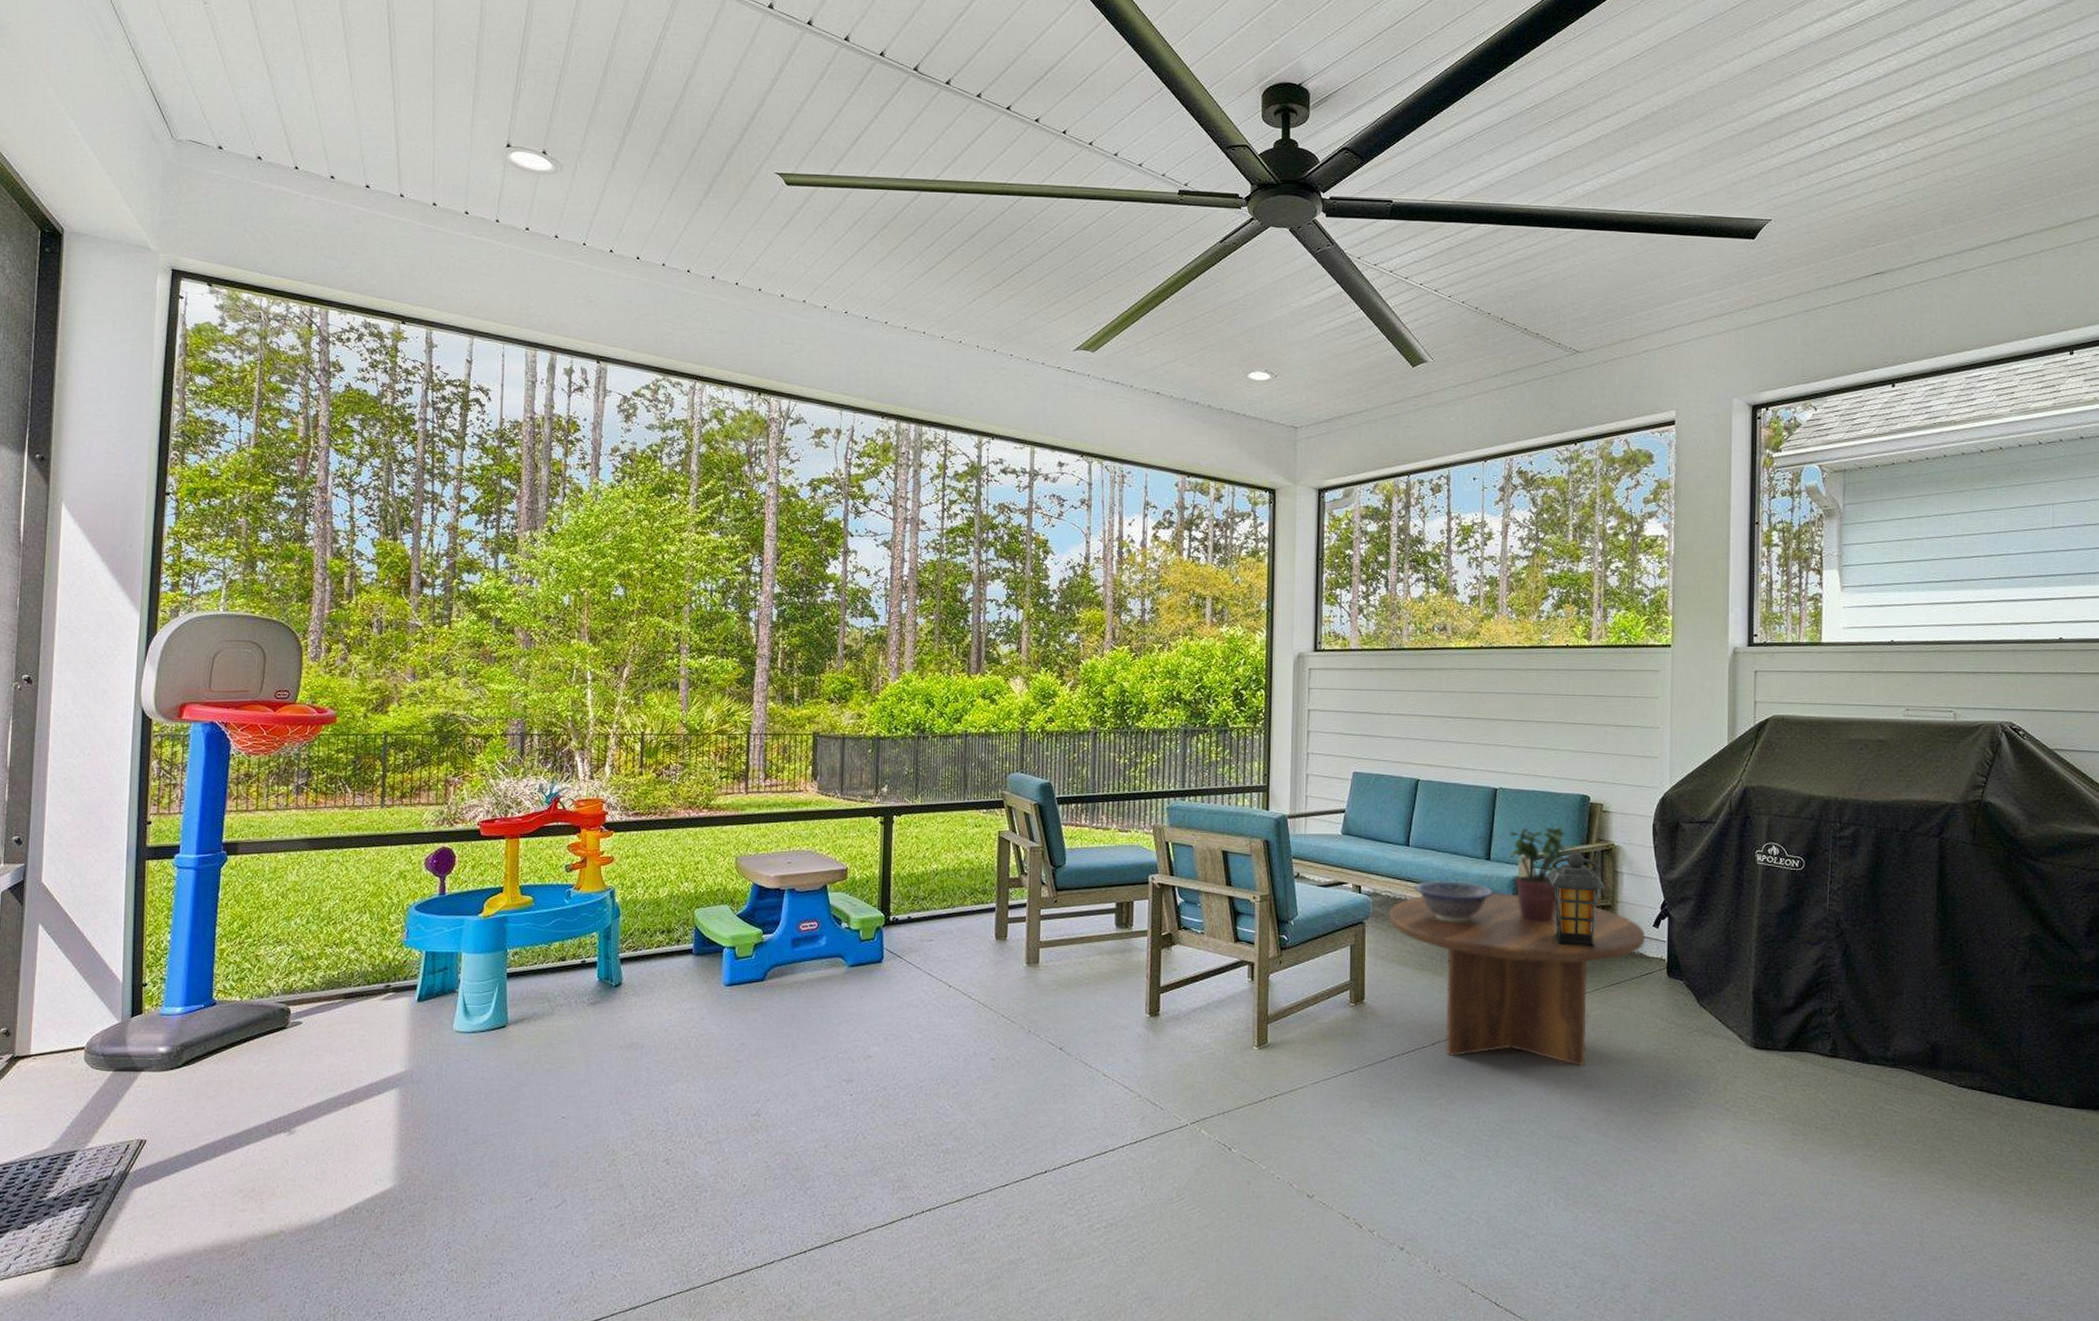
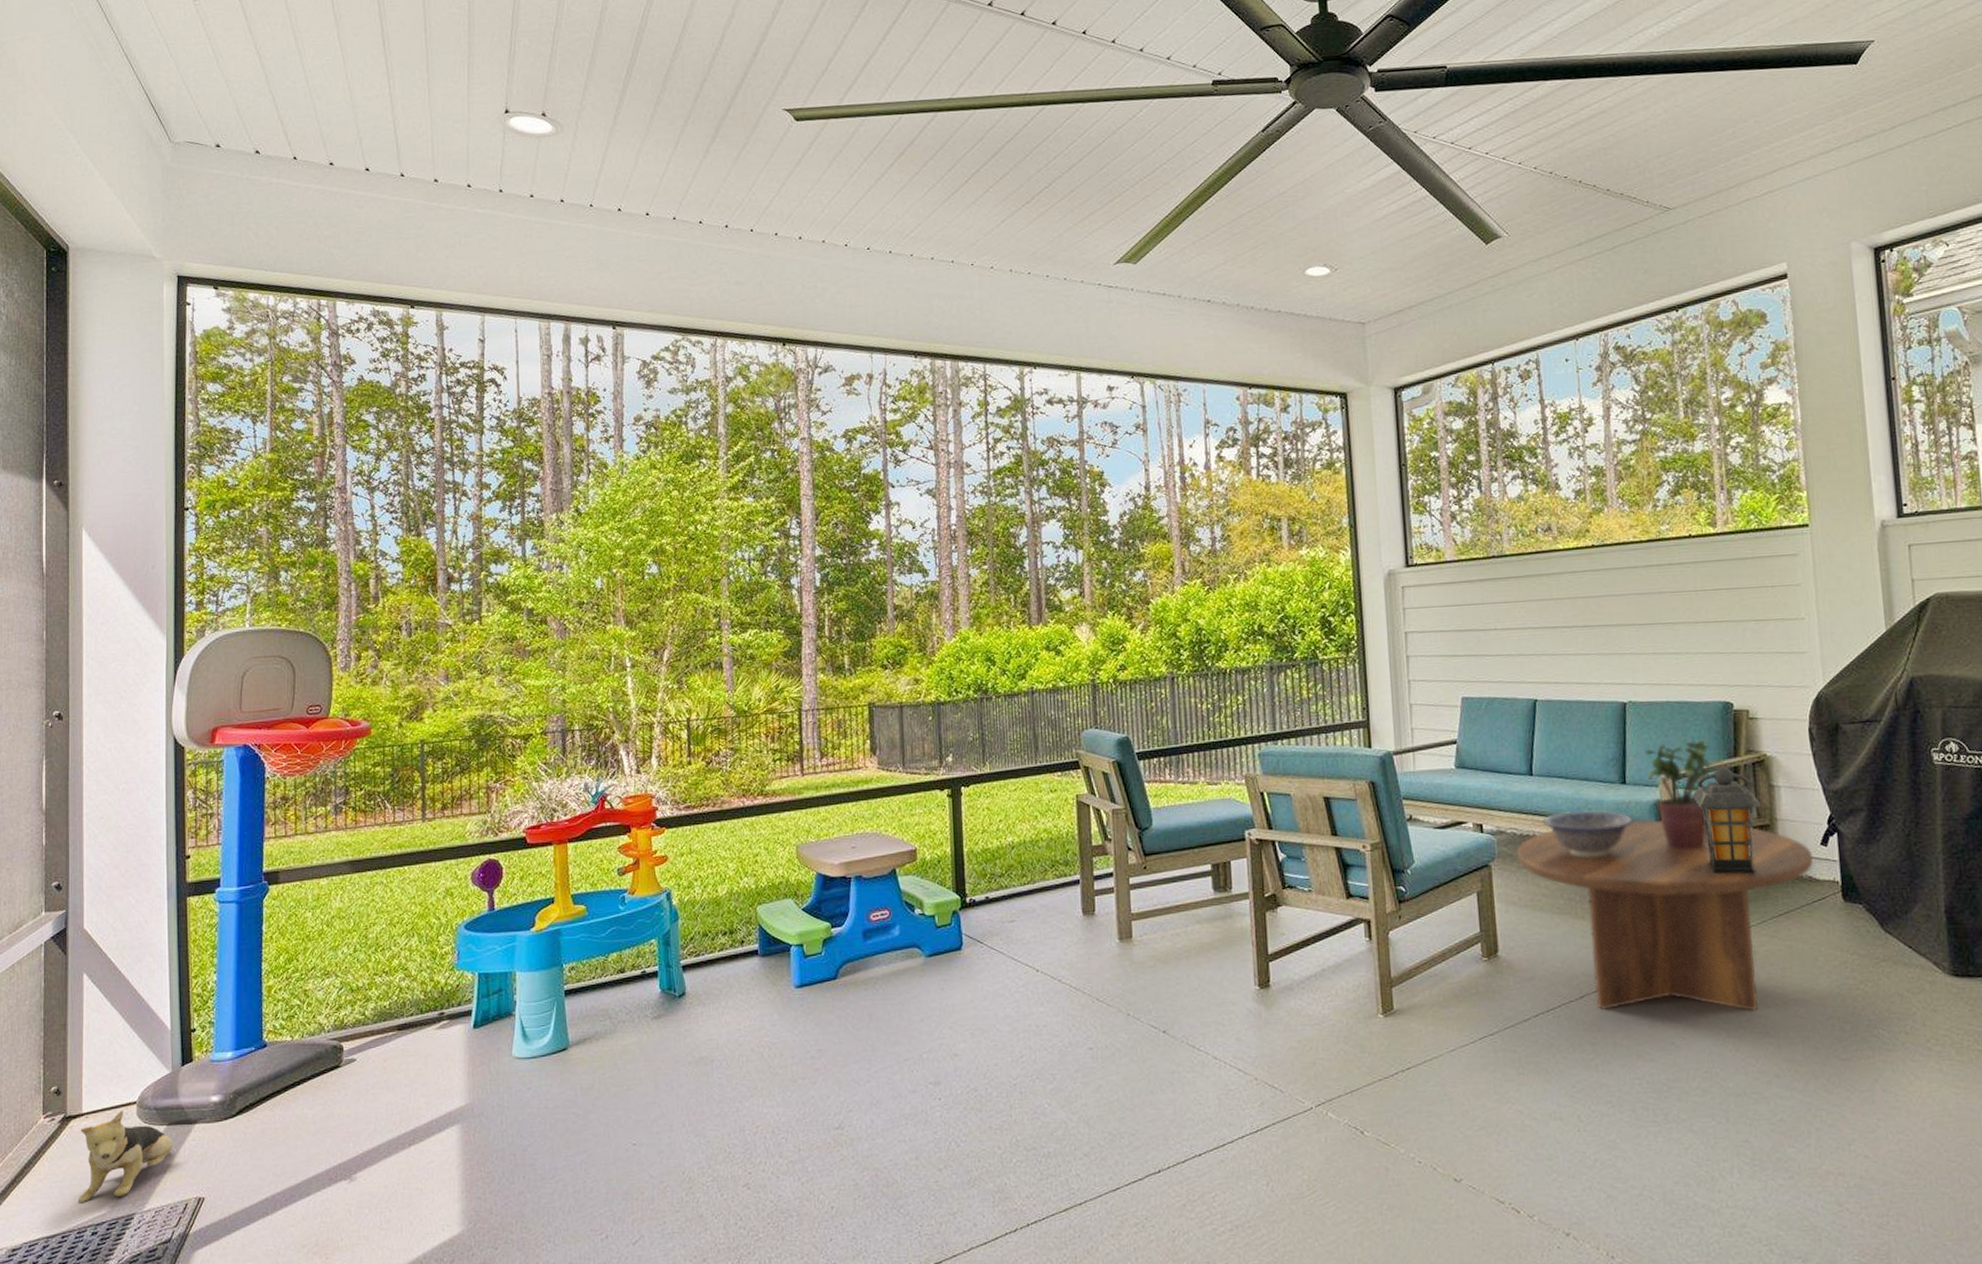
plush toy: none [21,1054,119,1137] -> present [77,1110,174,1202]

